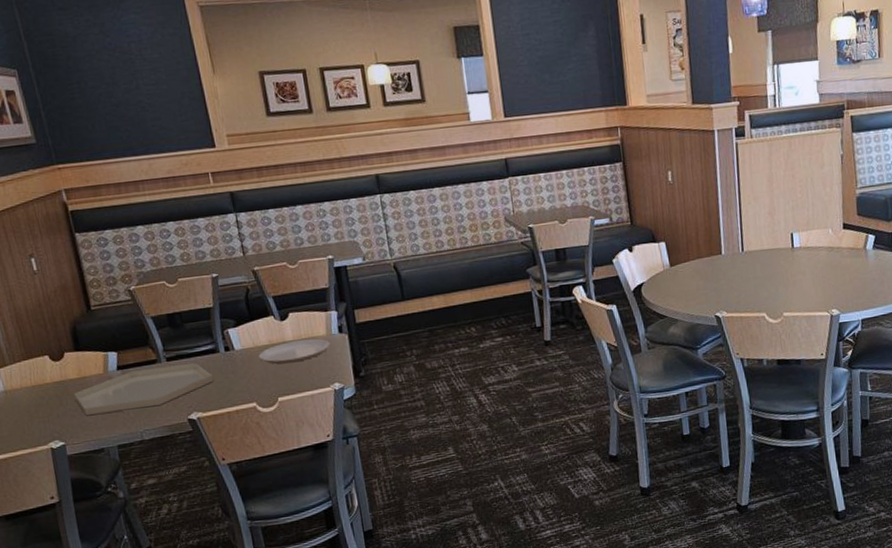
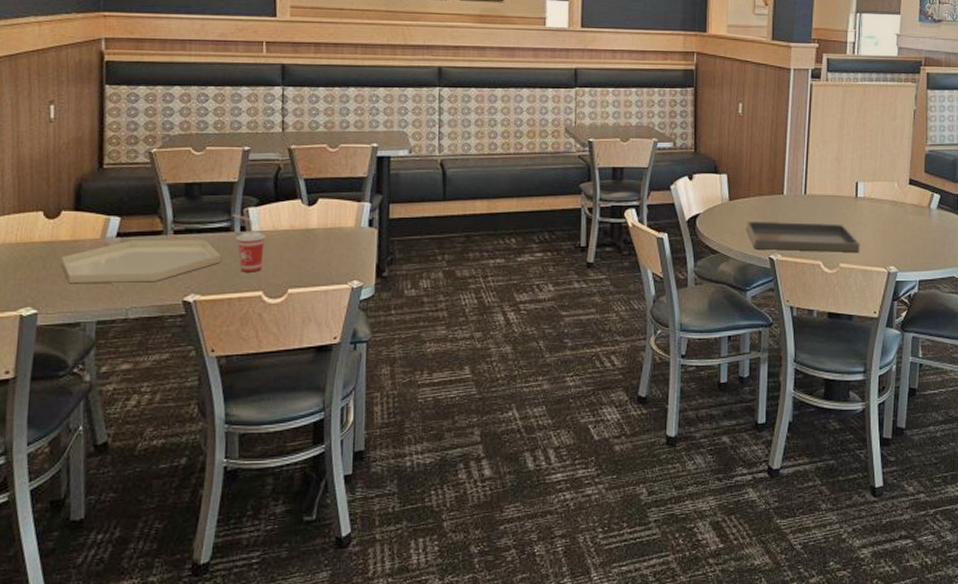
beverage cup: none [215,336,251,388] -> present [232,214,266,272]
plate: present [258,338,330,364] -> none [276,229,357,253]
tray: none [689,275,802,310] -> present [746,221,860,252]

